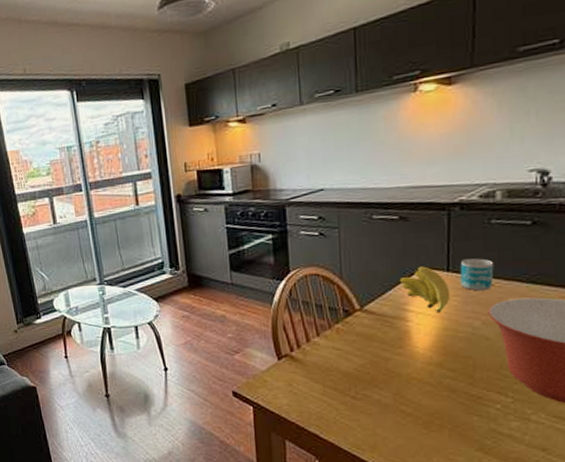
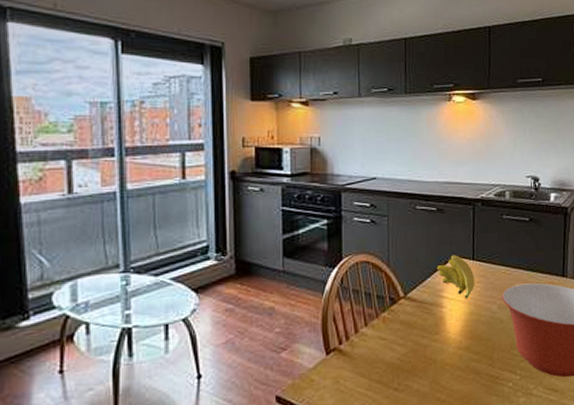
mug: present [460,258,494,291] -> none [482,248,506,278]

